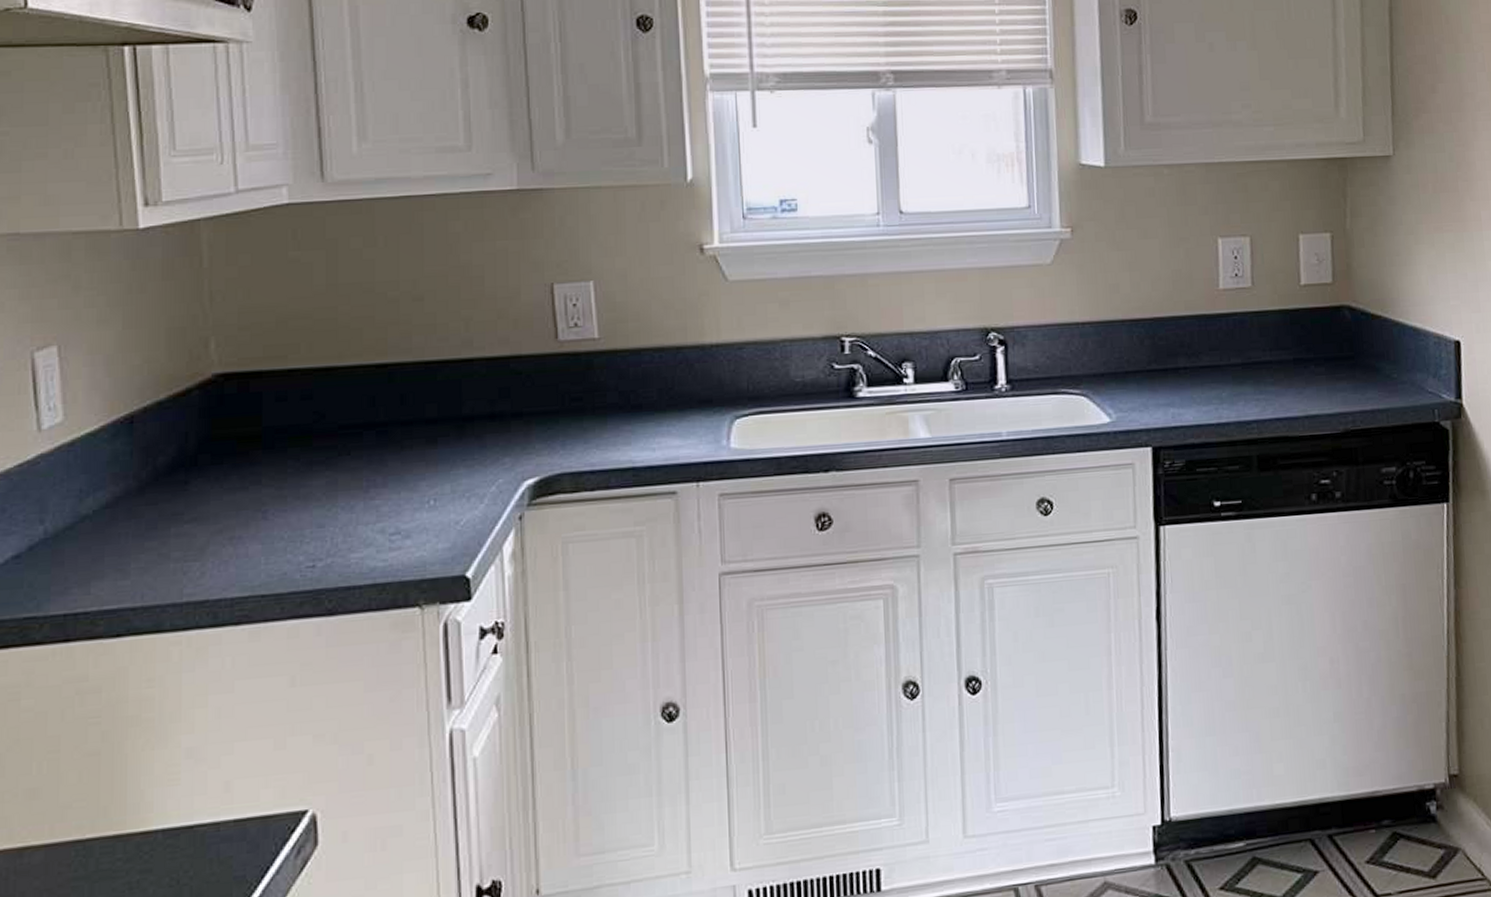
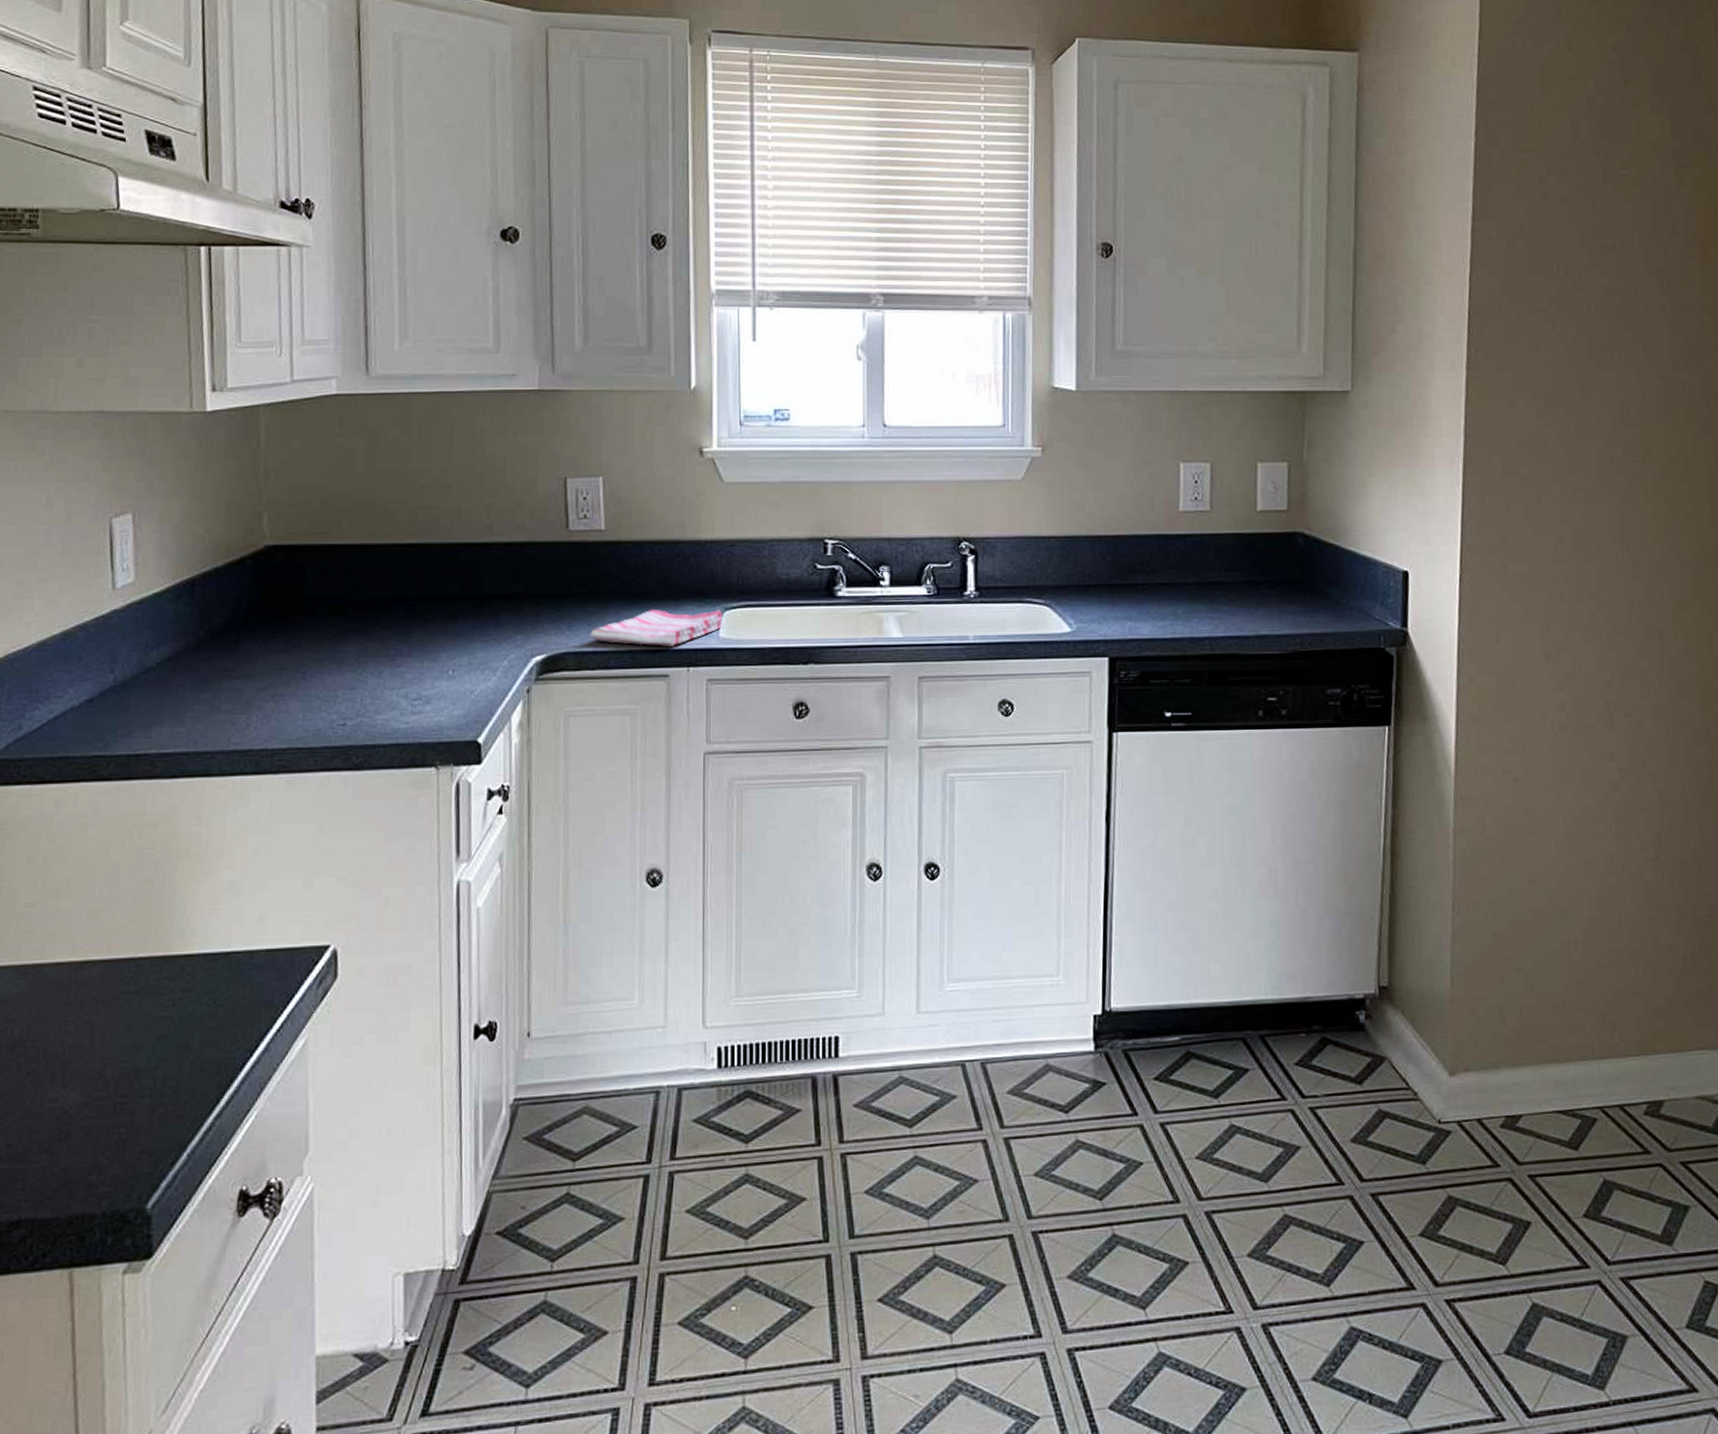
dish towel: none [587,419,734,462] -> present [590,609,723,646]

